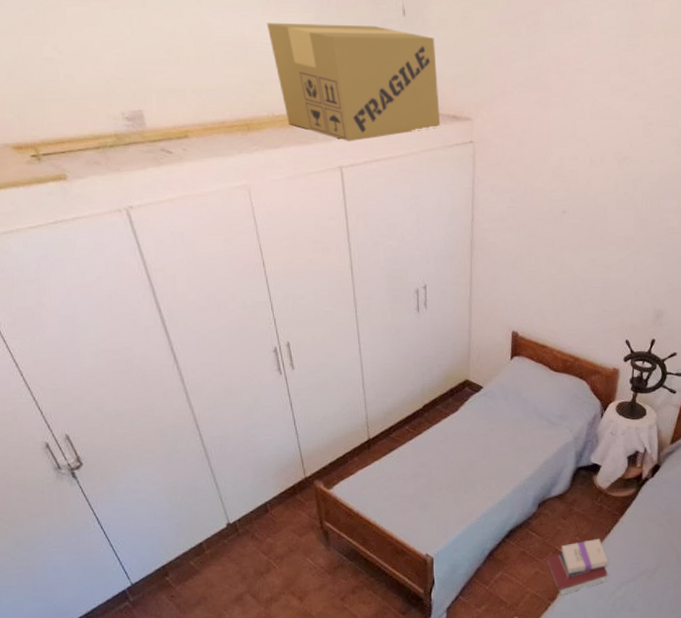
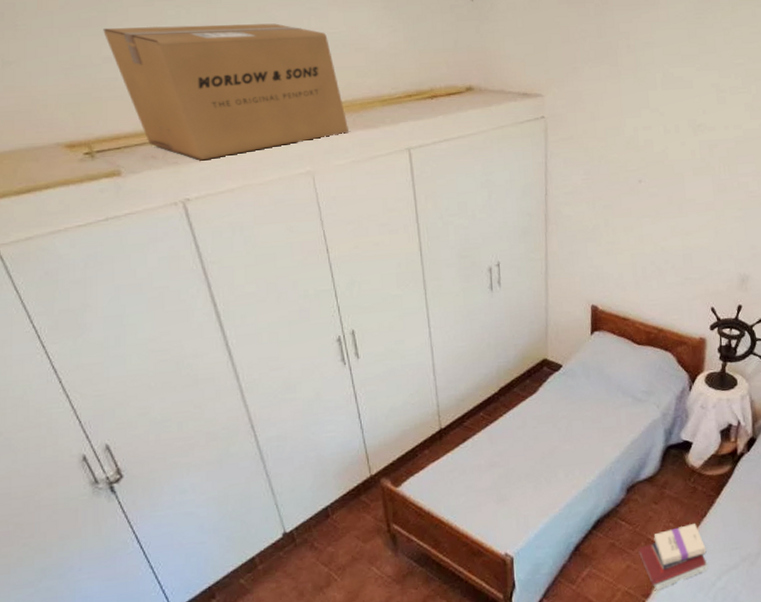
box: none [42,28,282,169] -> present [103,23,348,161]
cardboard box: present [266,22,441,142] -> none [333,11,511,124]

